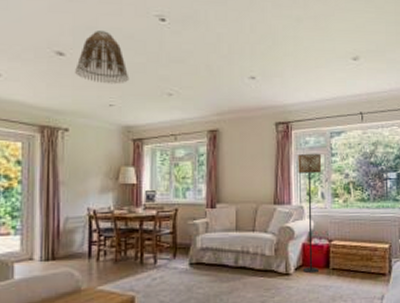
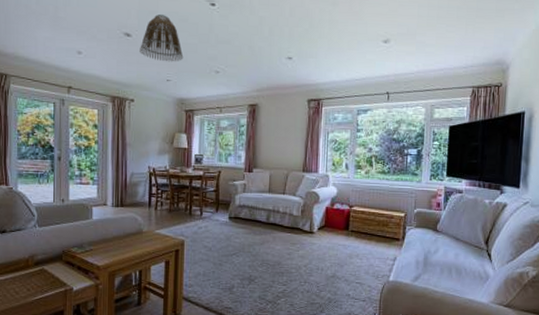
floor lamp: present [298,153,322,274] -> none [326,128,348,234]

